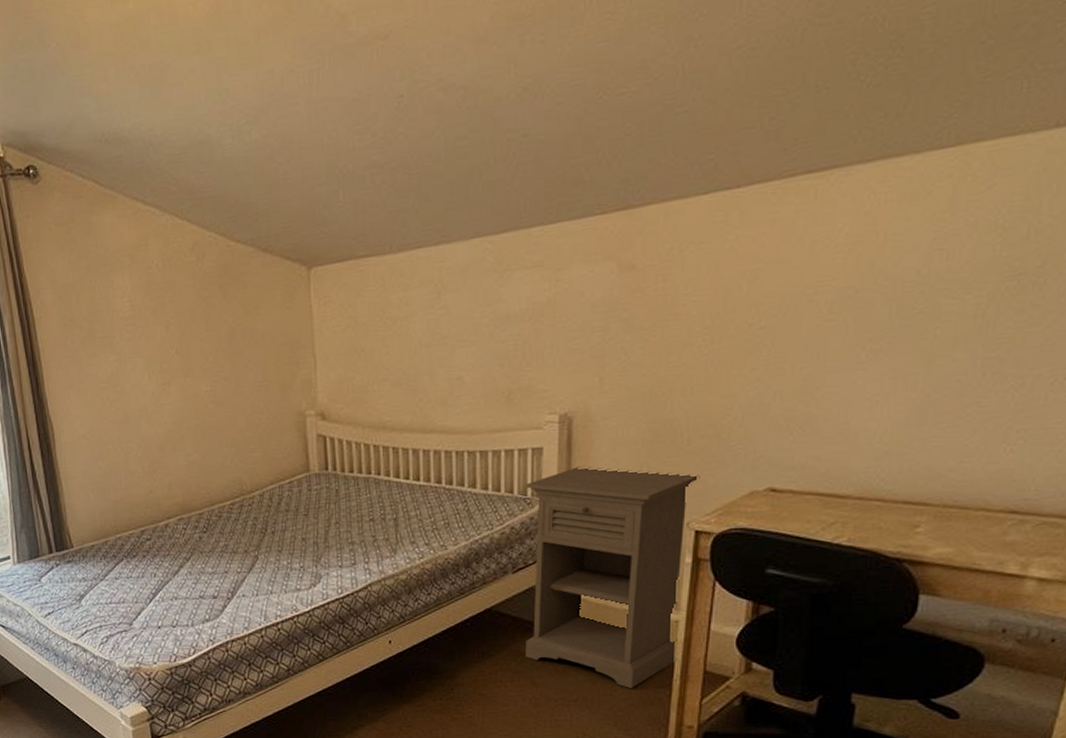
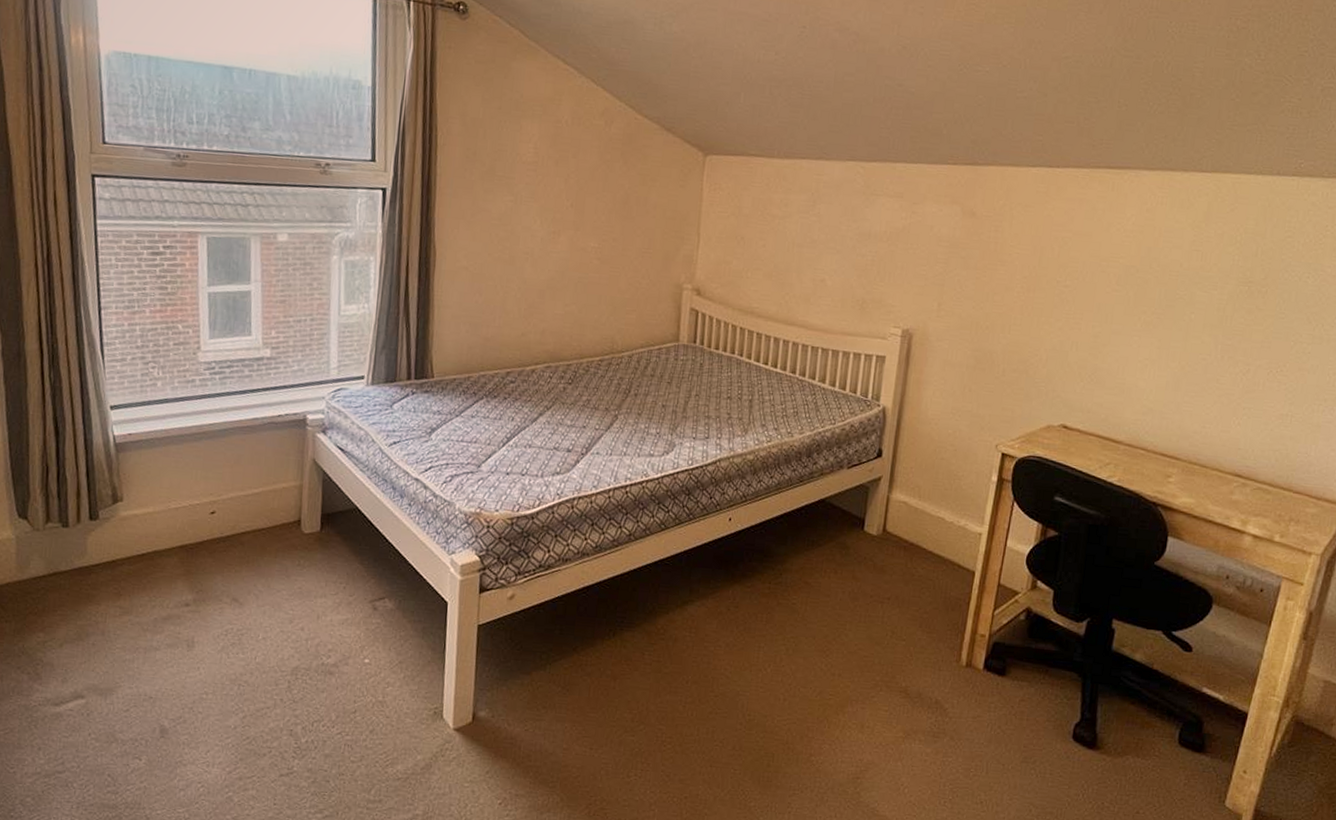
nightstand: present [525,466,700,688] -> none [850,379,1010,592]

